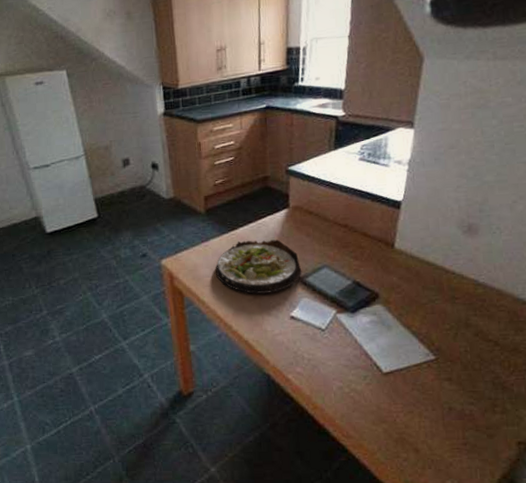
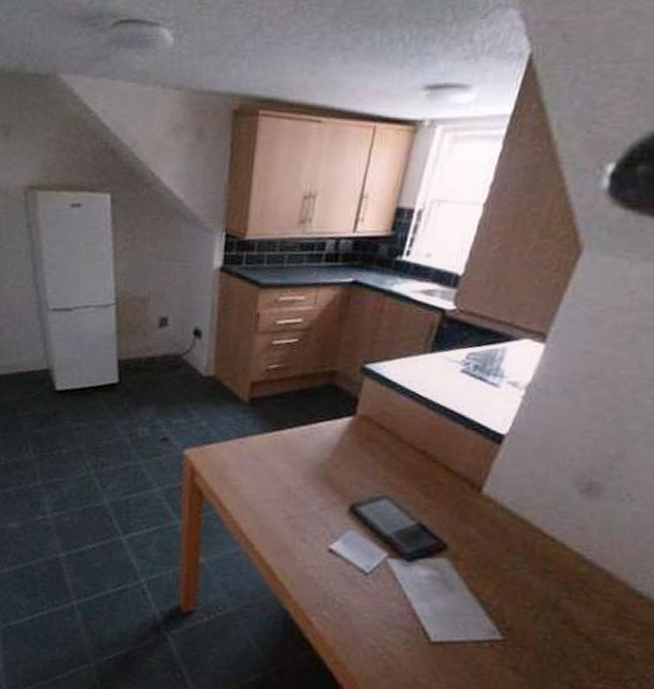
salad plate: present [215,239,302,294] -> none [247,444,356,516]

